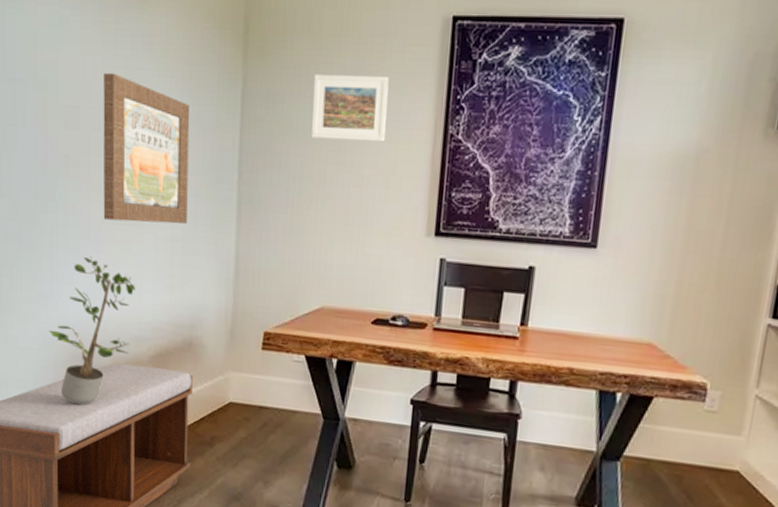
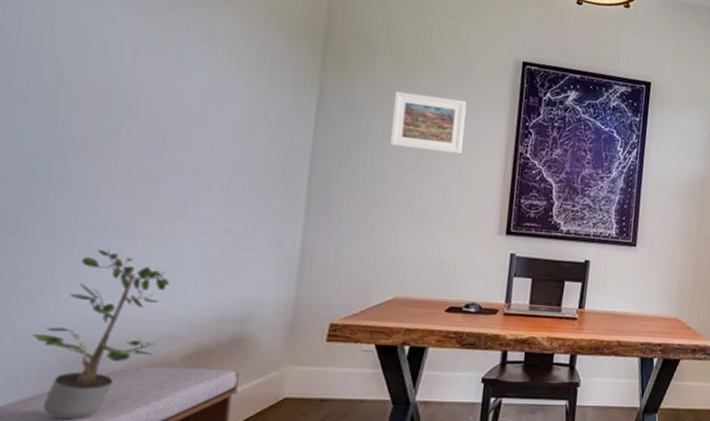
wall art: present [103,72,190,225] -> none [131,60,256,218]

